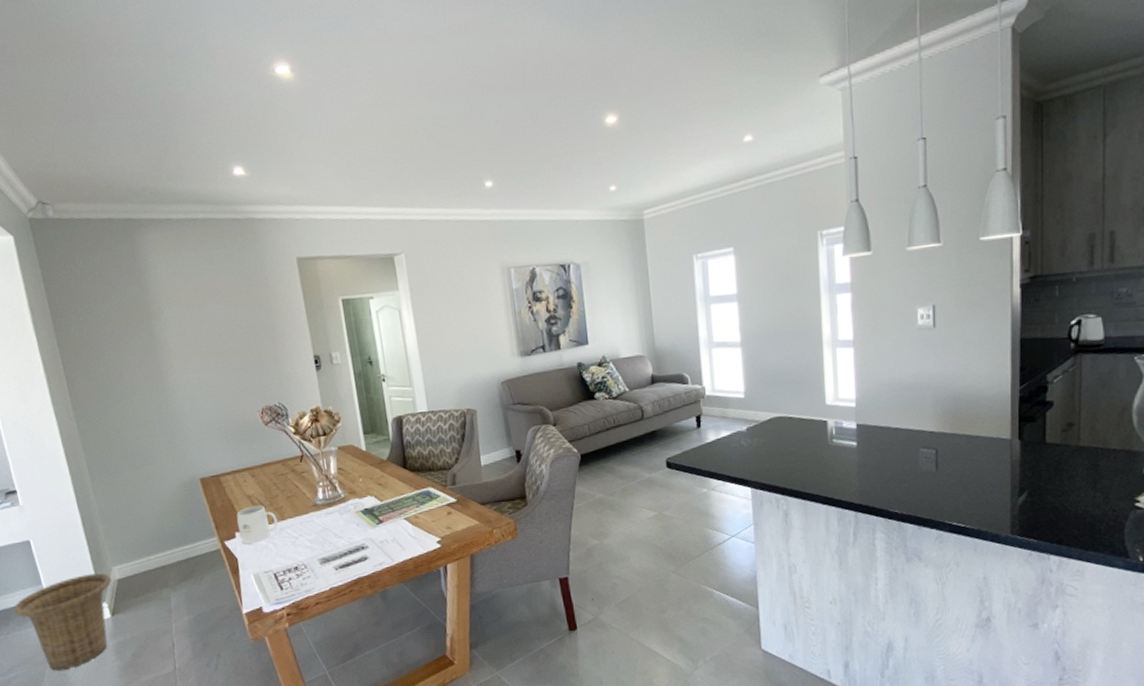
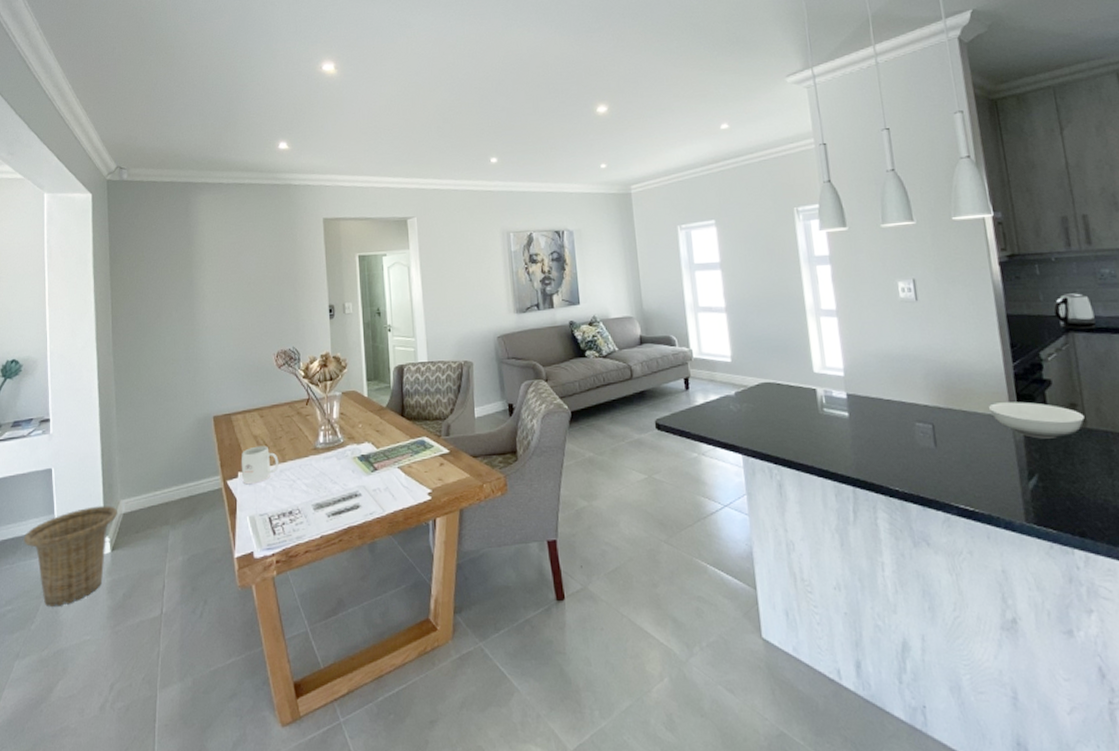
bowl: none [992,423,1079,458] -> present [989,401,1085,439]

